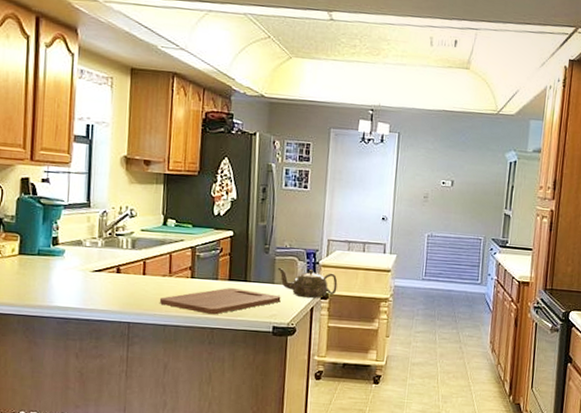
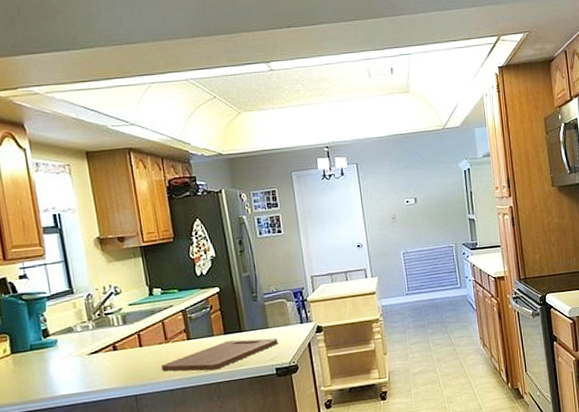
teapot: present [277,267,338,298] -> none [268,306,329,335]

